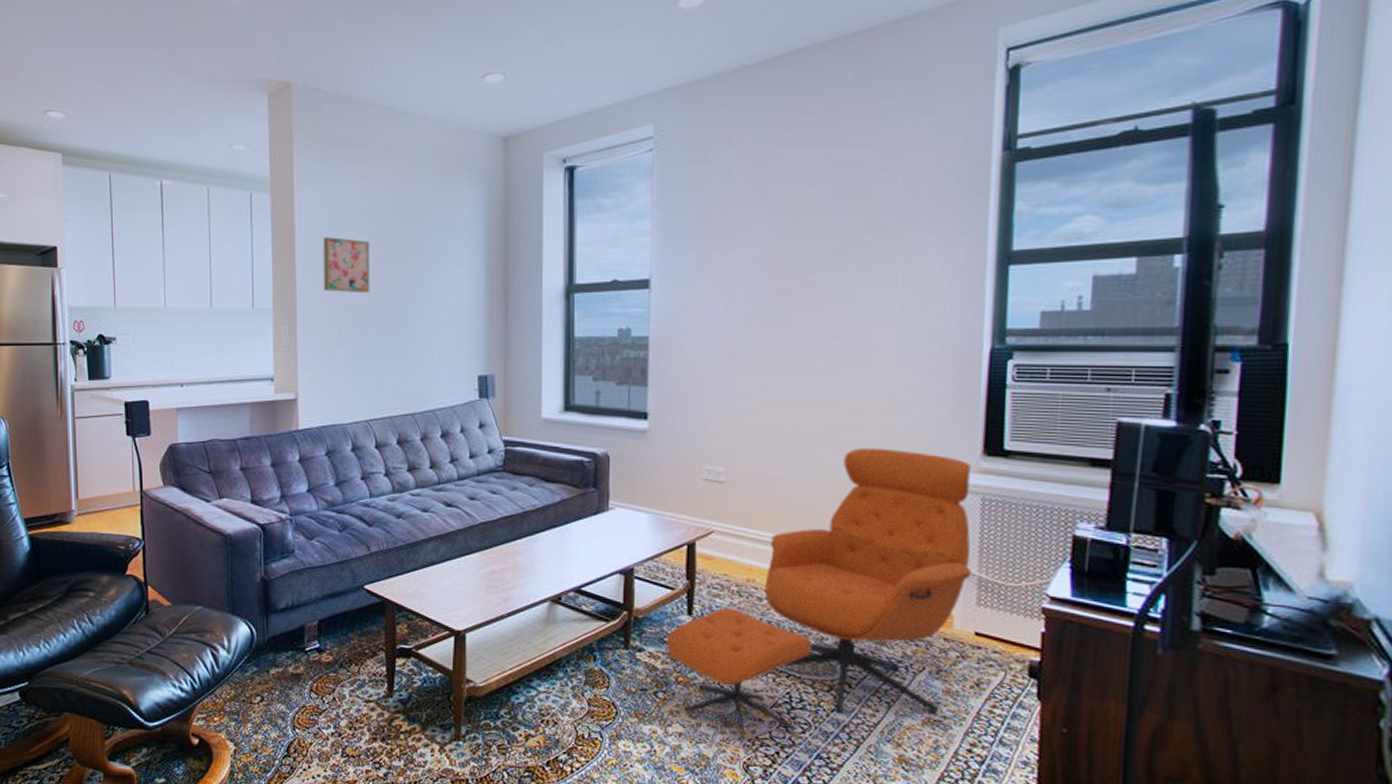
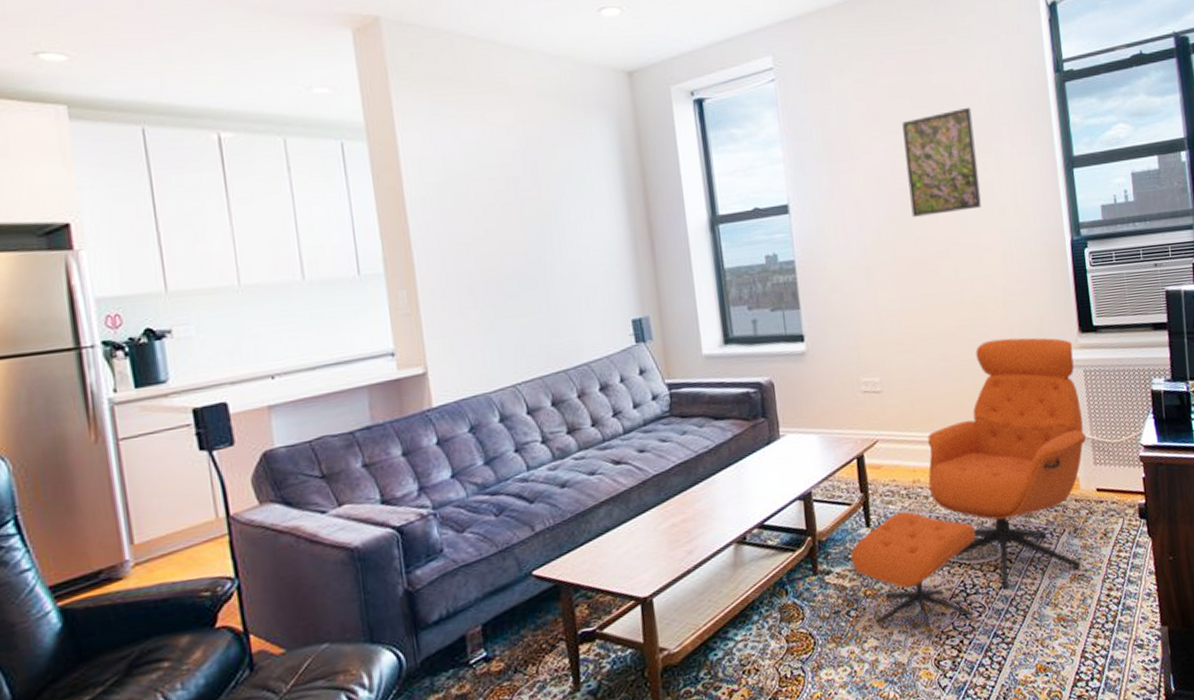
wall art: present [323,237,370,294] -> none [438,185,501,247]
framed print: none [789,186,882,304] -> present [902,107,981,217]

